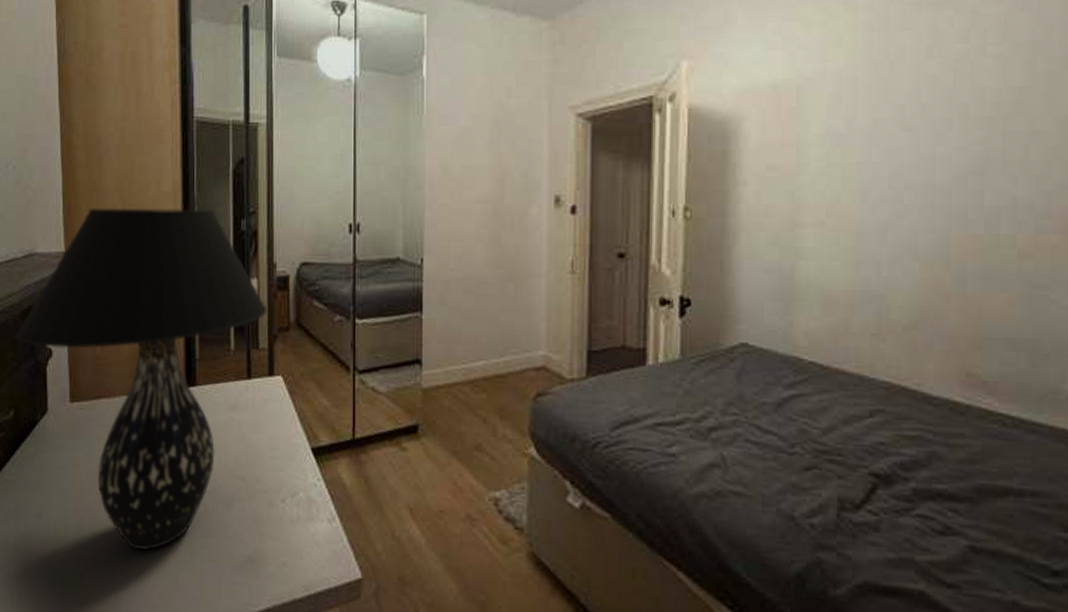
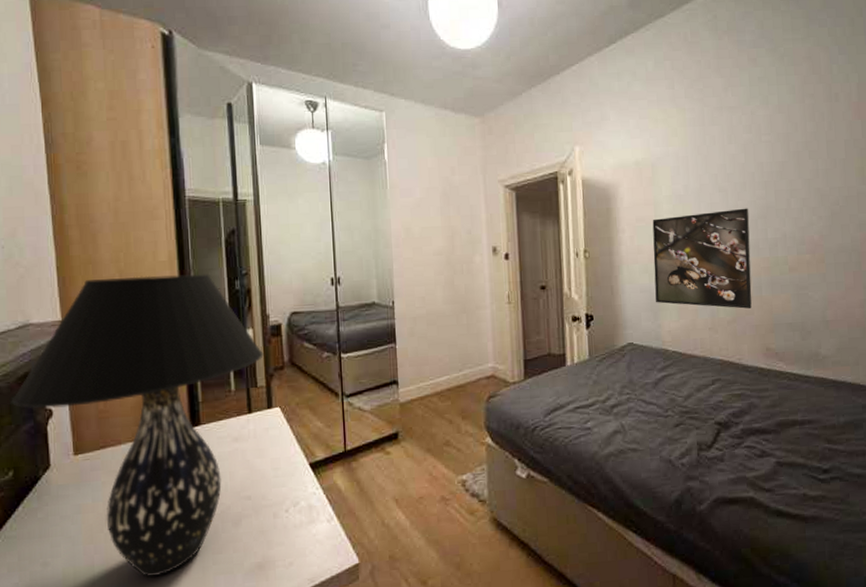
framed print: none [788,157,954,310] -> present [652,208,752,309]

